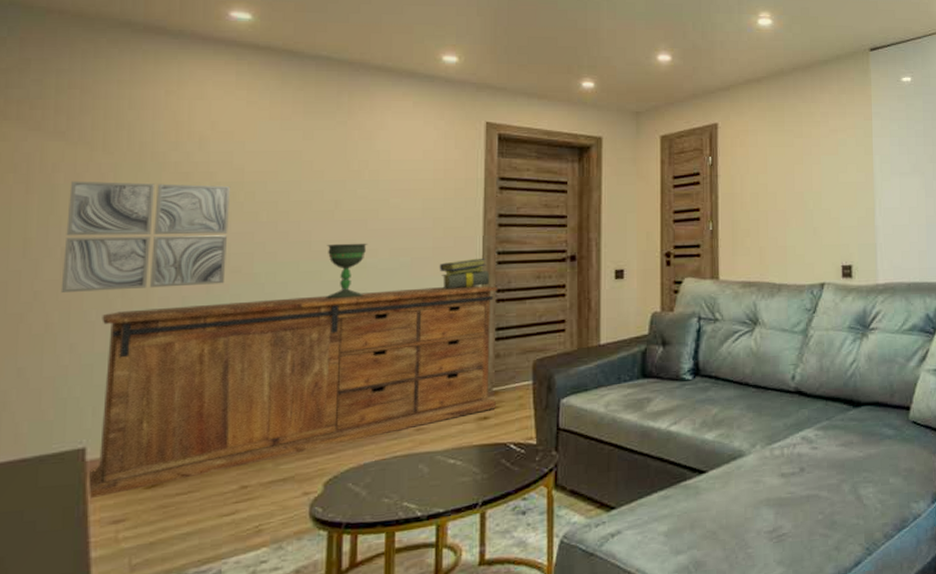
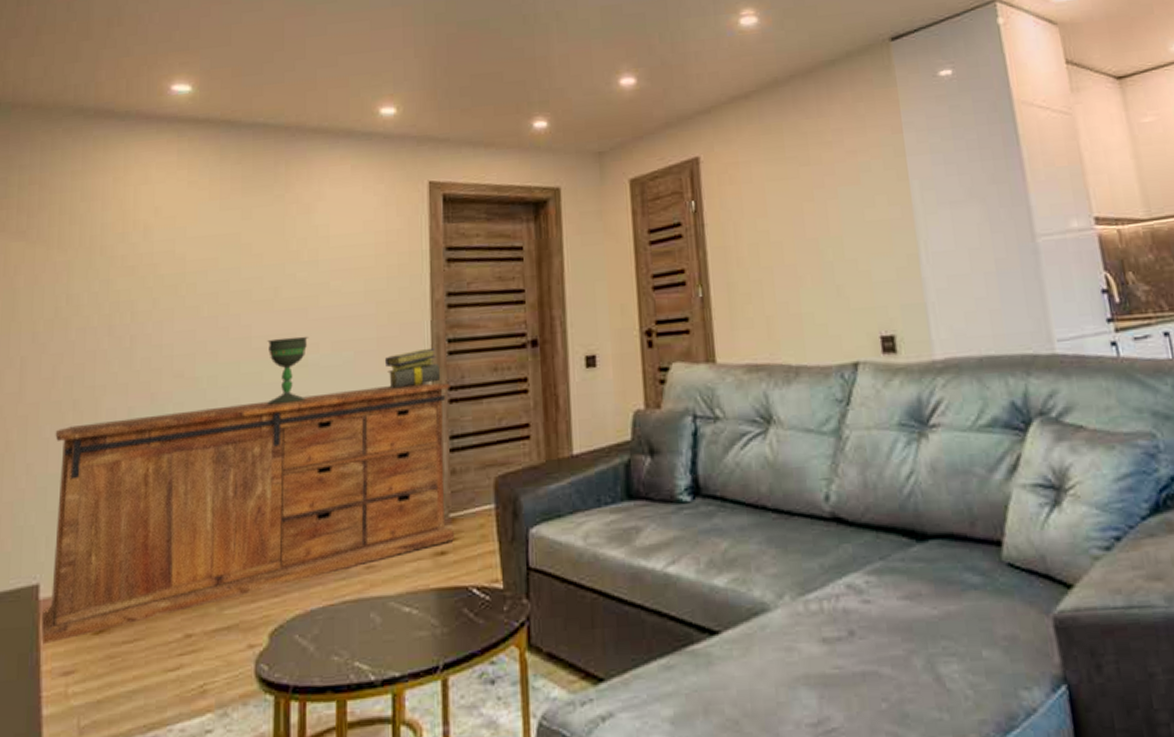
wall art: present [60,181,231,292] -> none [19,278,173,407]

